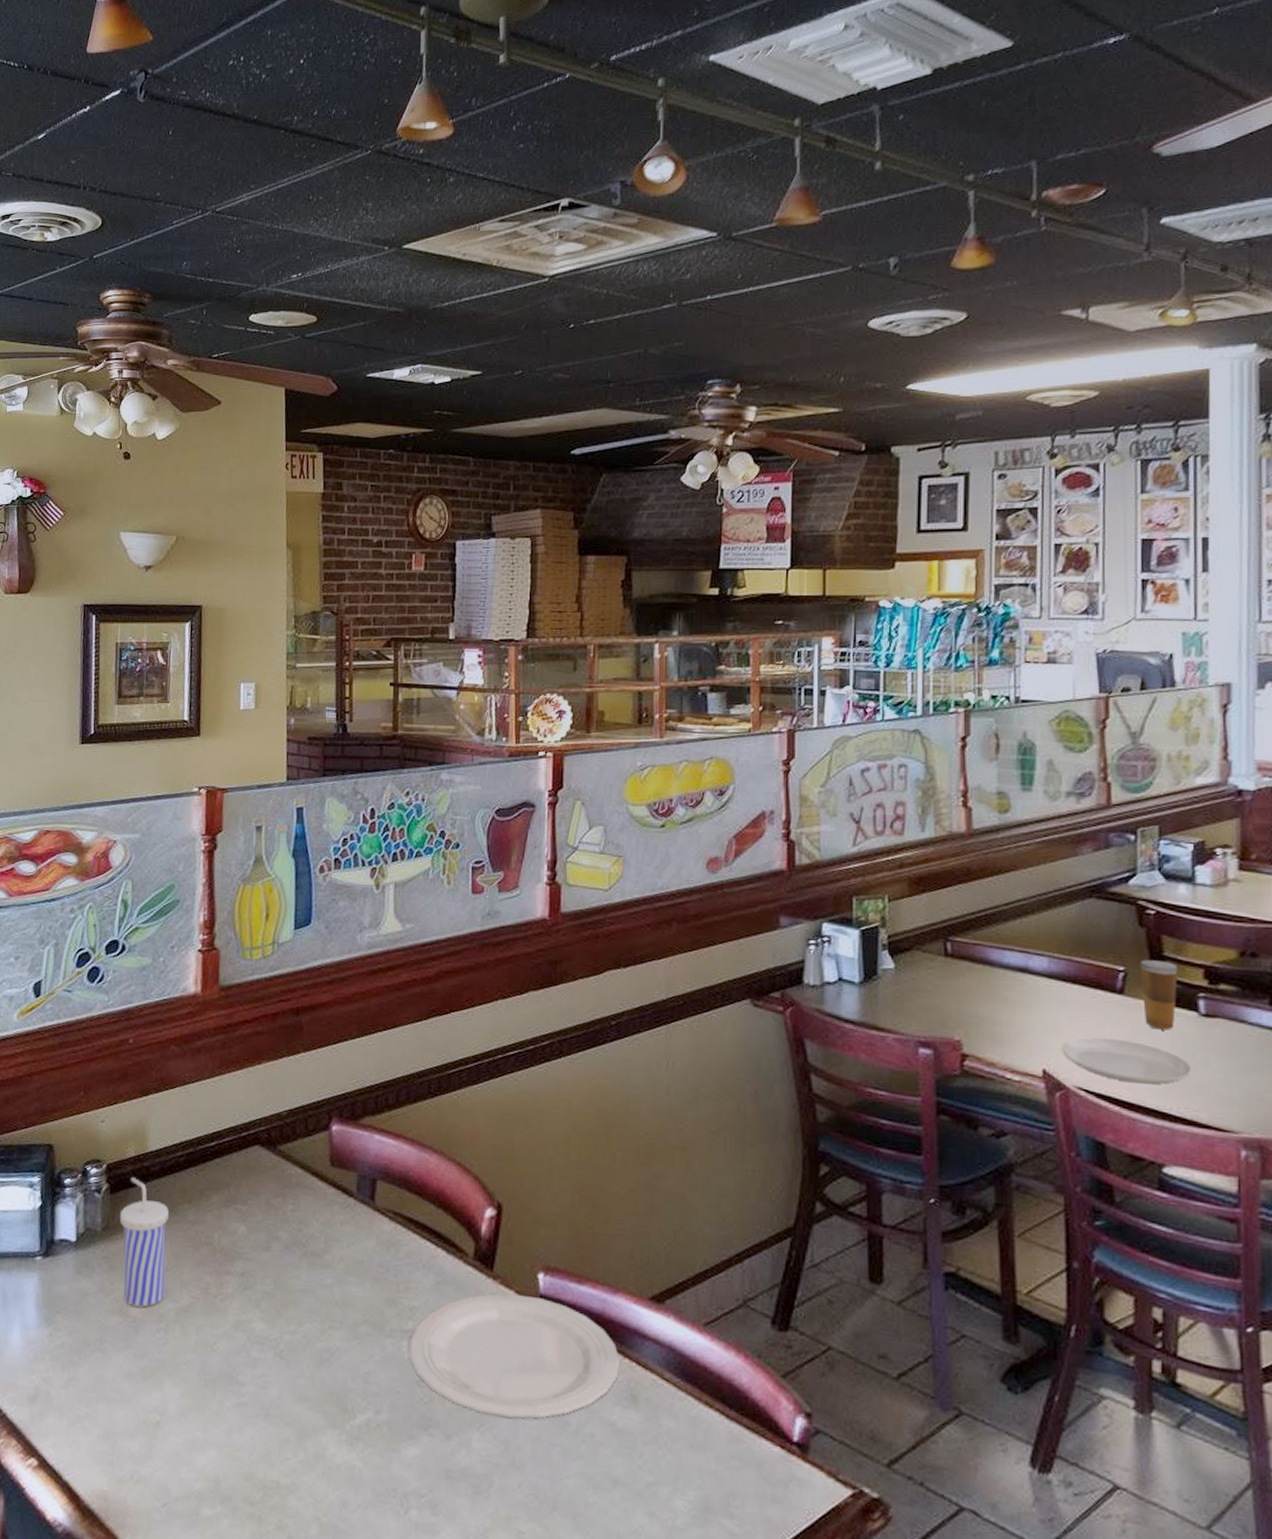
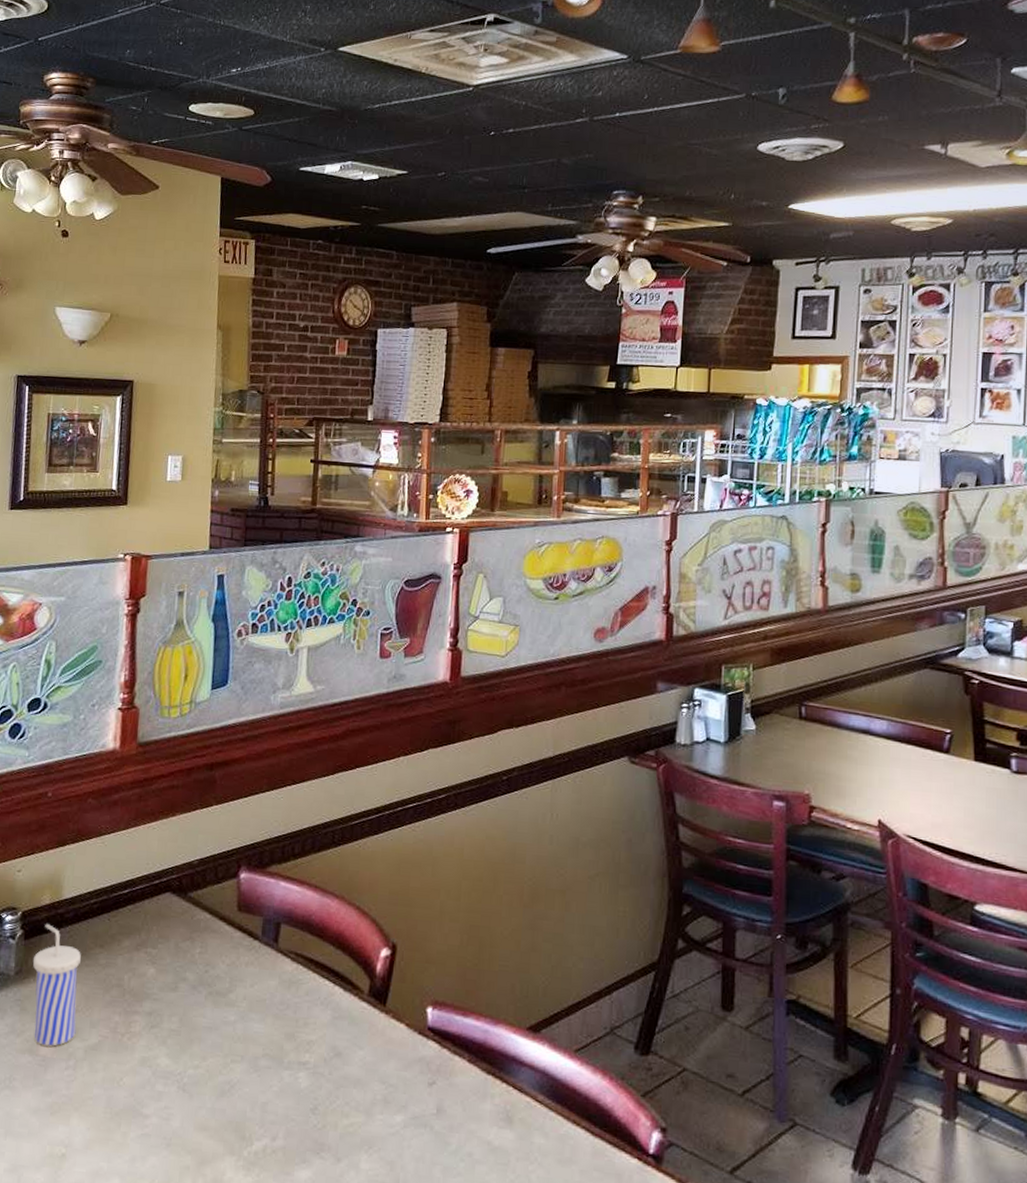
plate: present [408,1293,621,1420] -> none [305,1026,499,1142]
plate: present [1062,1037,1192,1085] -> none [895,791,1003,833]
beverage cup: present [1140,960,1178,1030] -> none [964,723,995,785]

